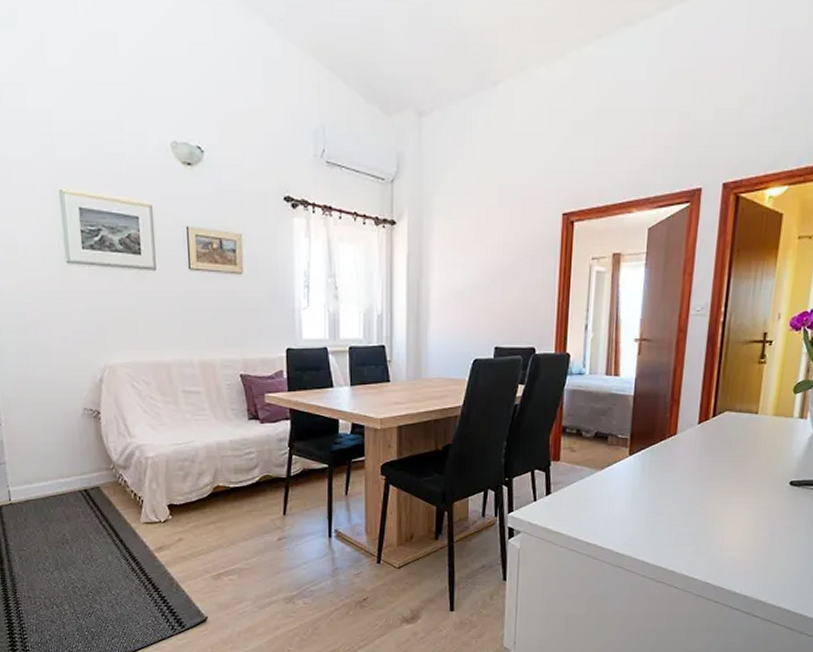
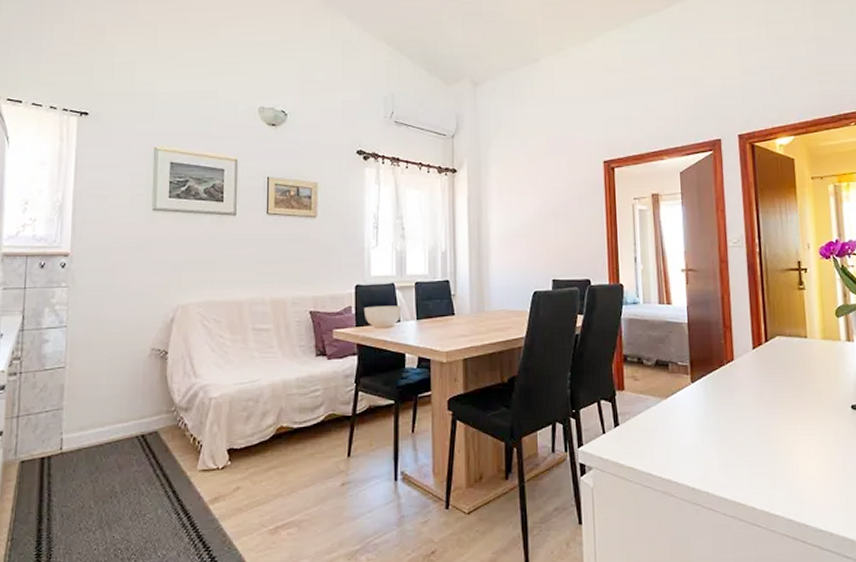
bowl: none [295,371,335,394] -> present [363,306,402,329]

